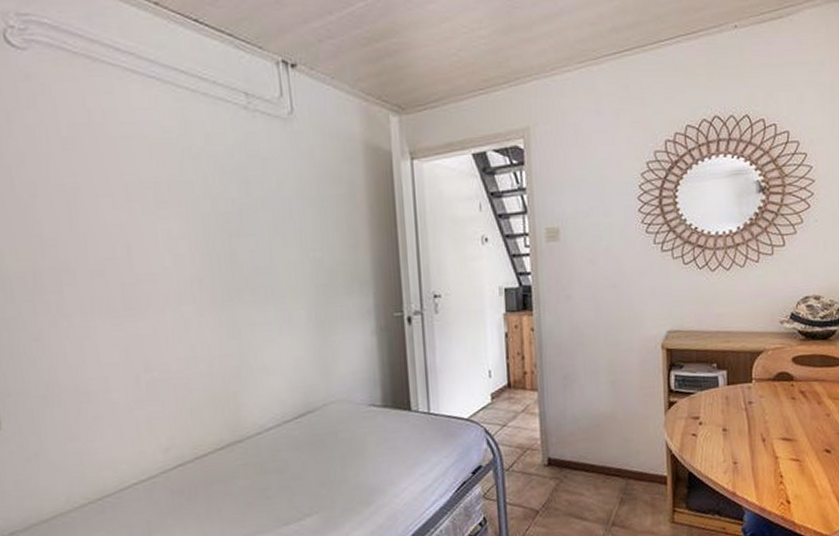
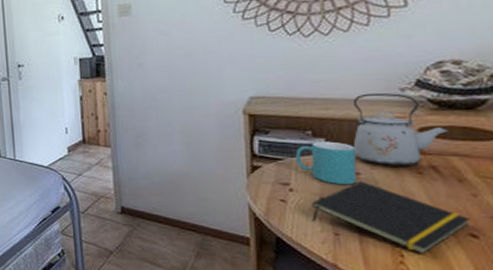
mug: none [704,373,750,415] -> present [295,141,357,185]
notepad: none [716,409,825,473] -> present [311,181,470,254]
kettle: none [747,325,812,395] -> present [352,92,449,167]

